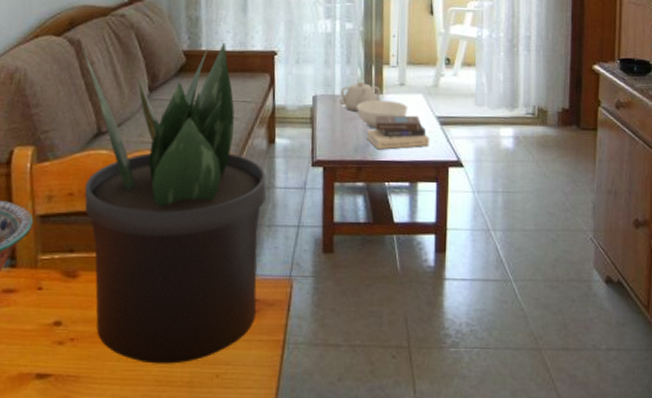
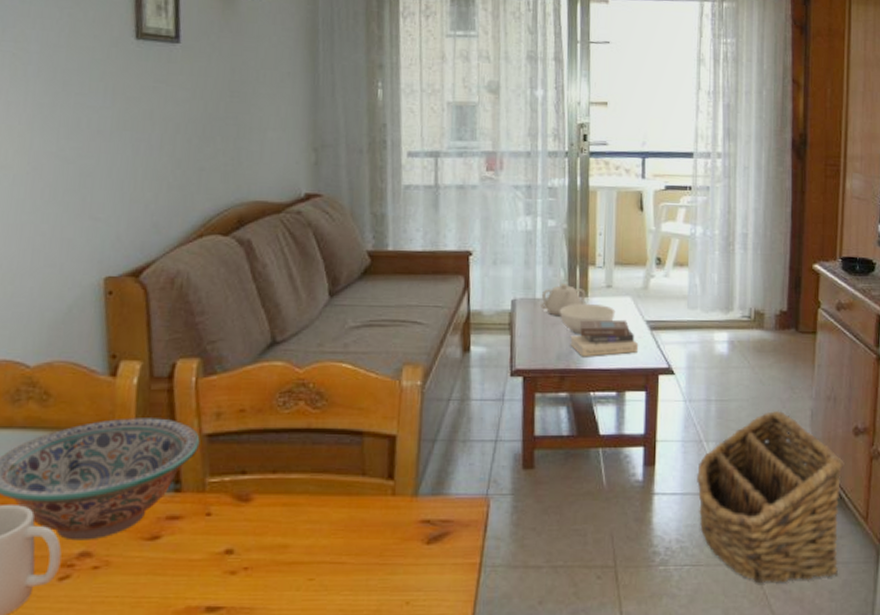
planter: present [81,43,267,364] -> none [252,242,461,592]
basket: none [485,202,626,367] -> present [697,410,844,583]

